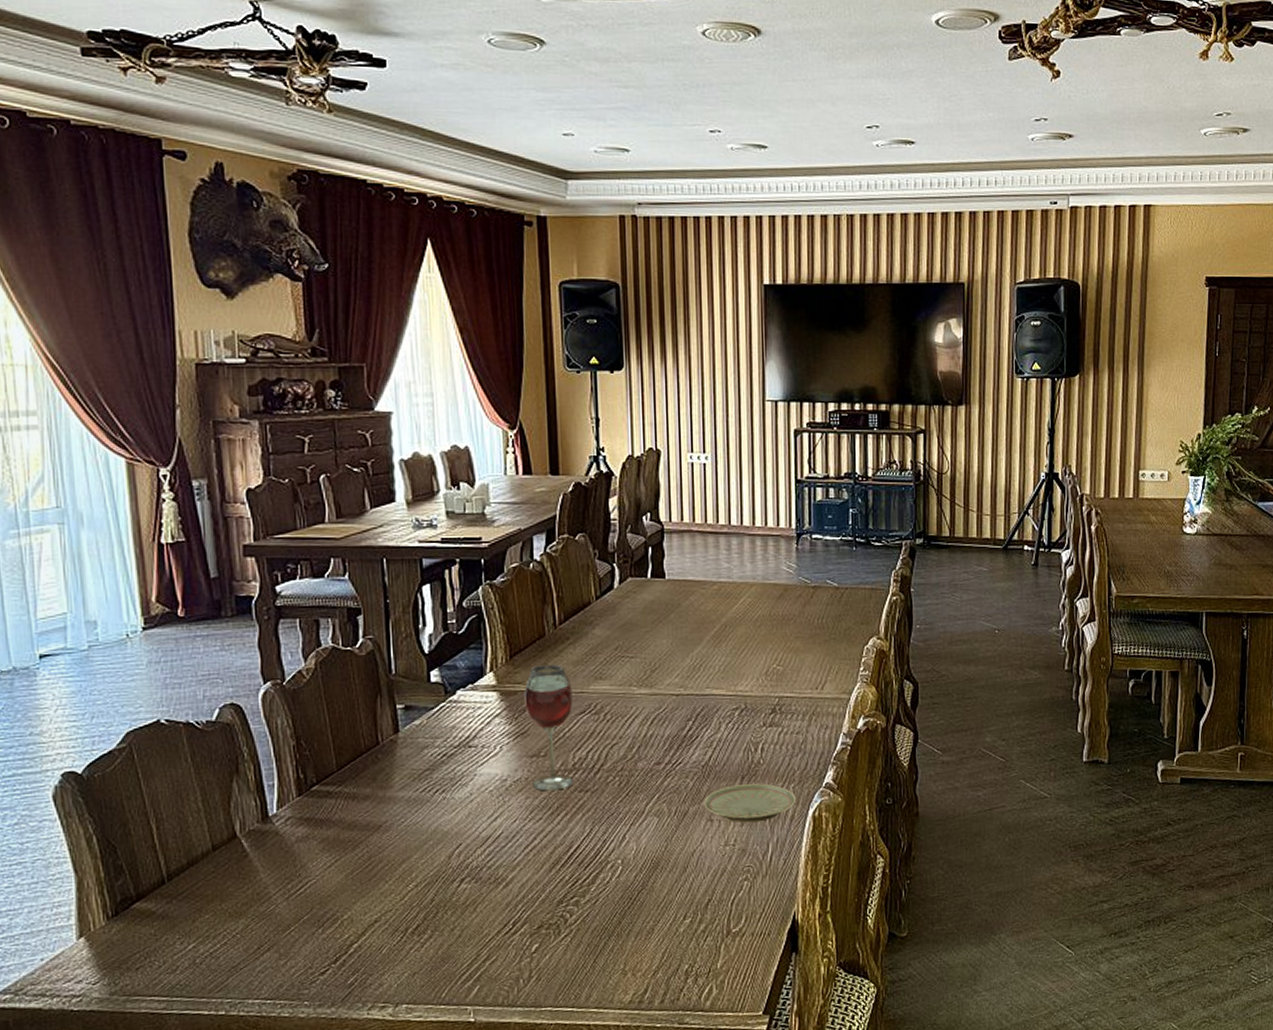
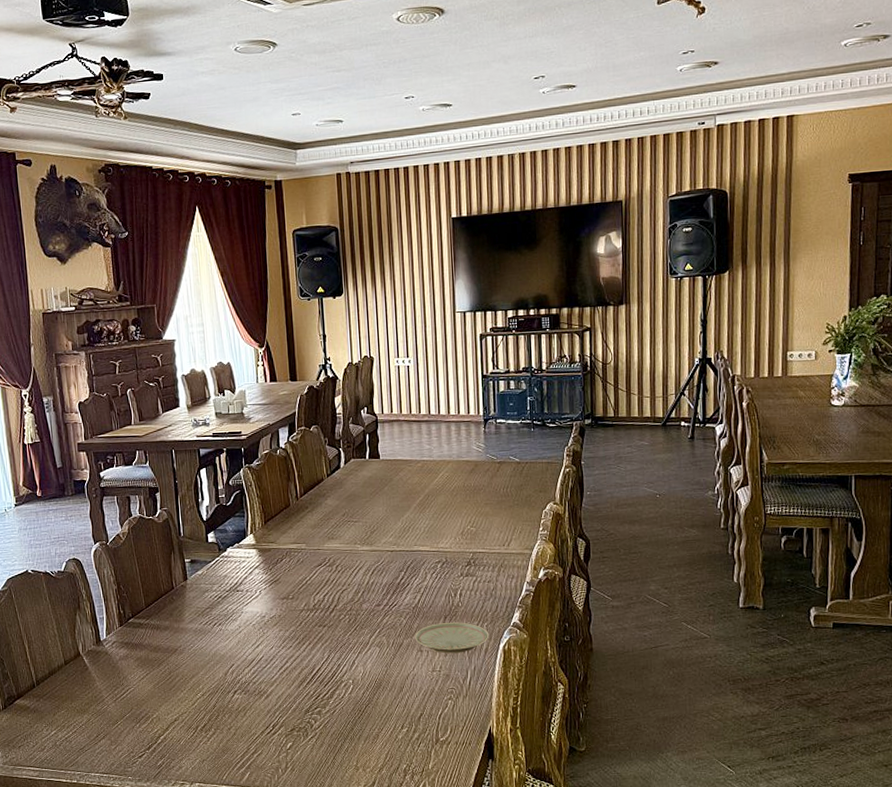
wineglass: present [524,664,573,791] -> none [276,527,314,626]

